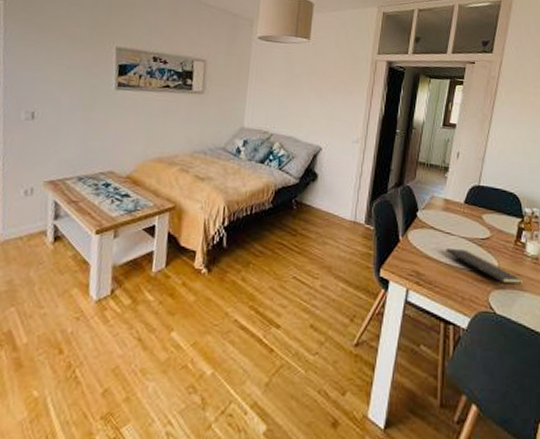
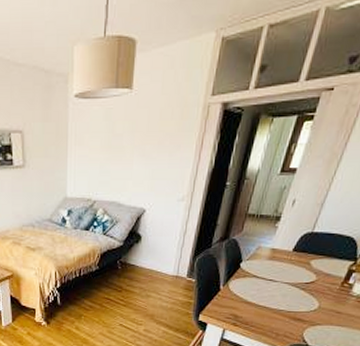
notepad: present [446,248,524,291] -> none [266,294,343,327]

